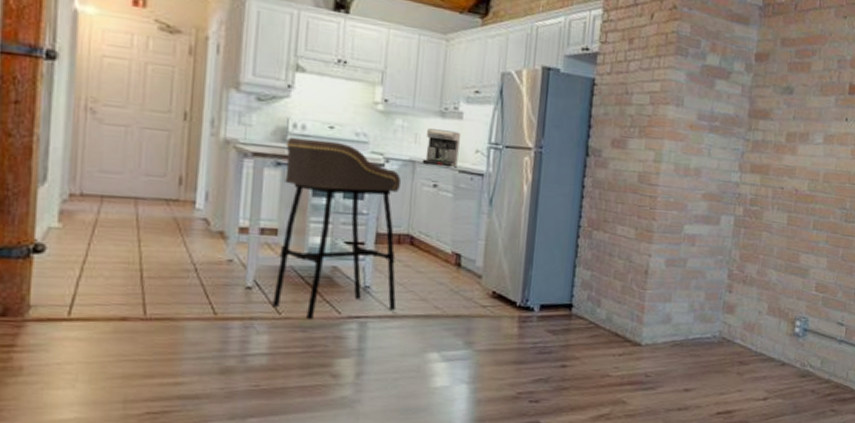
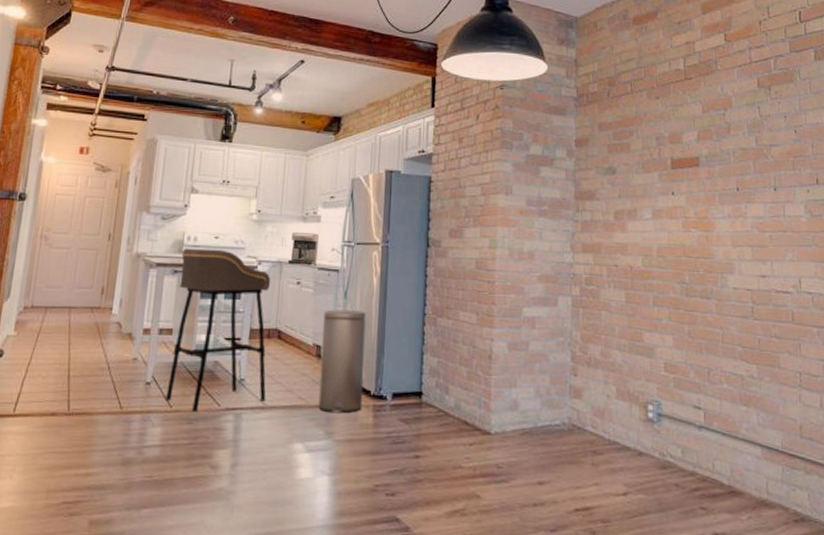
pedal bin: none [457,216,514,324] -> present [318,309,366,414]

